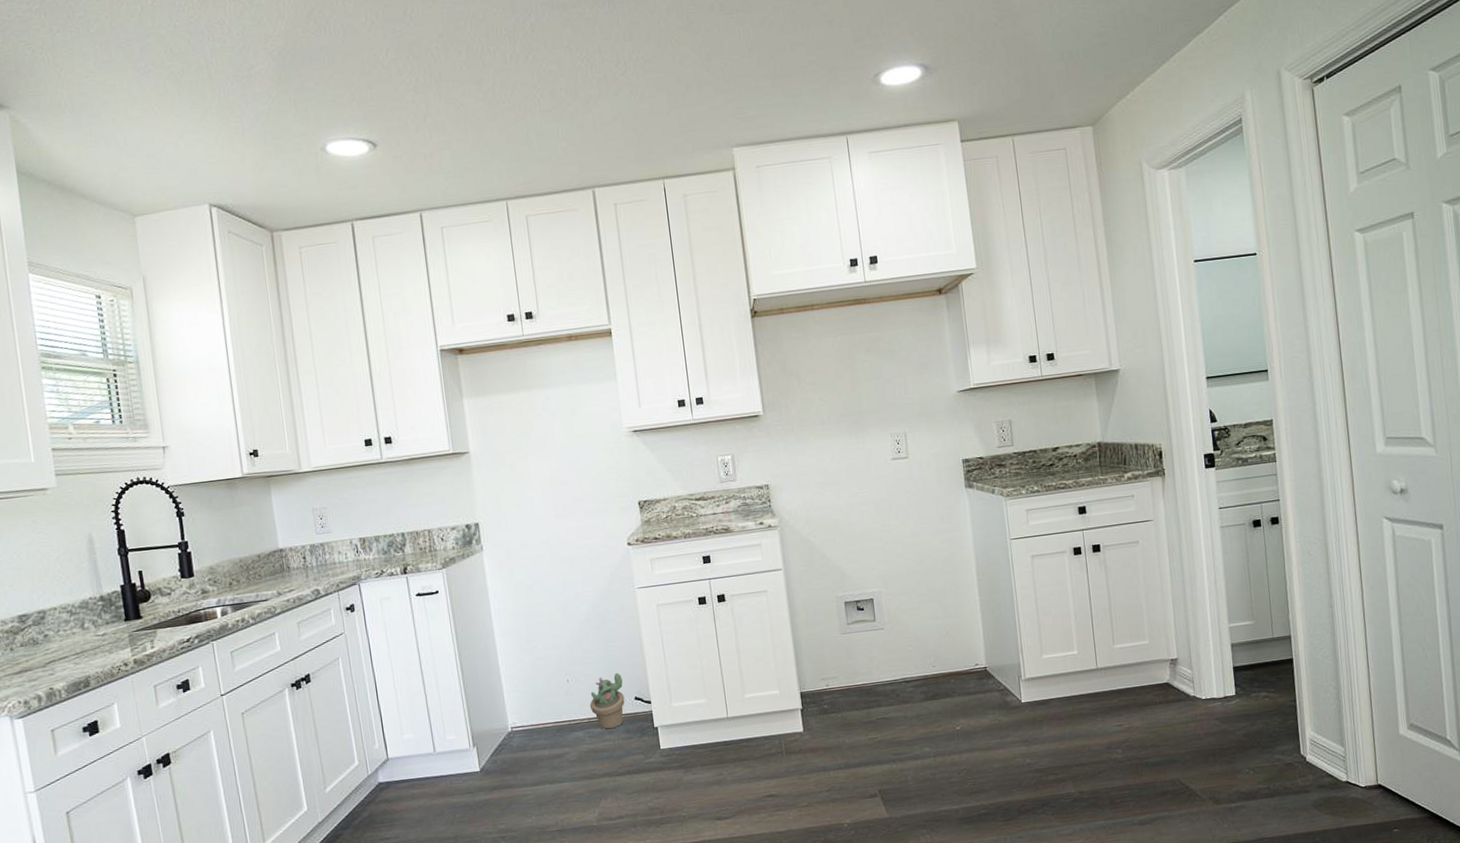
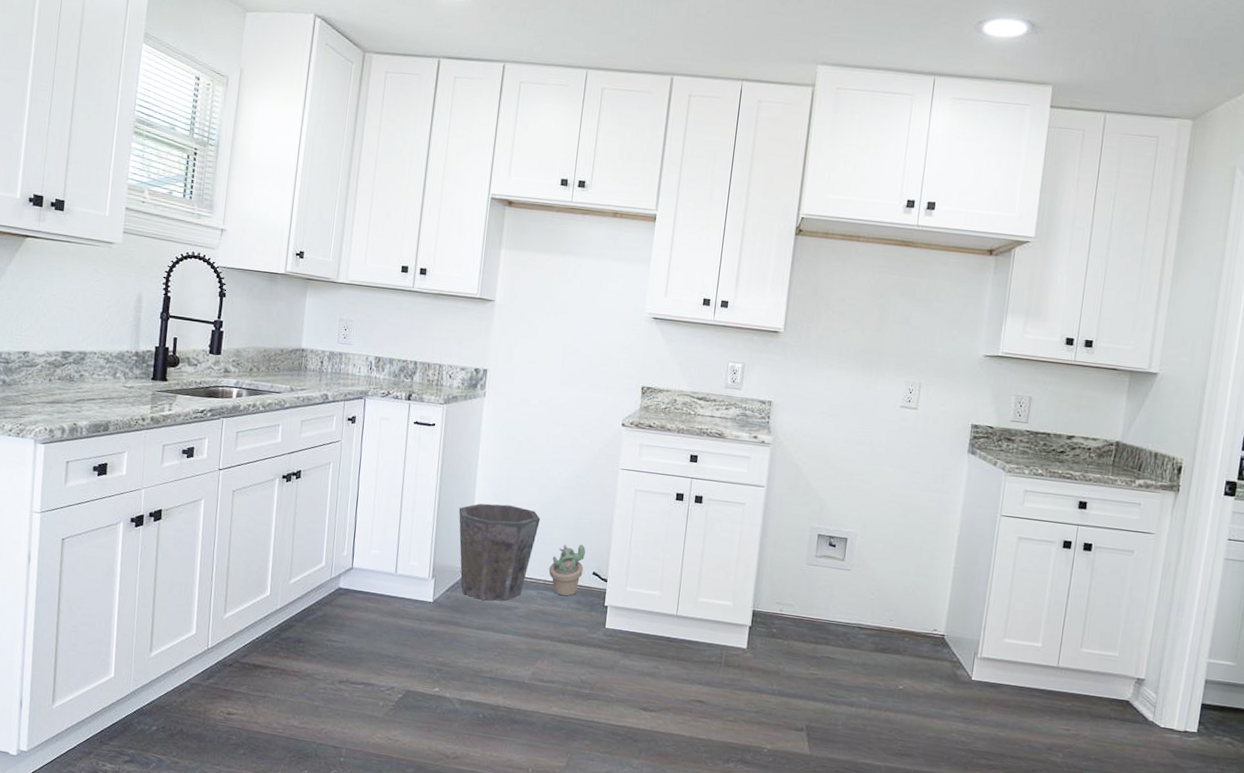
waste bin: none [483,652,570,756] -> present [458,503,540,601]

